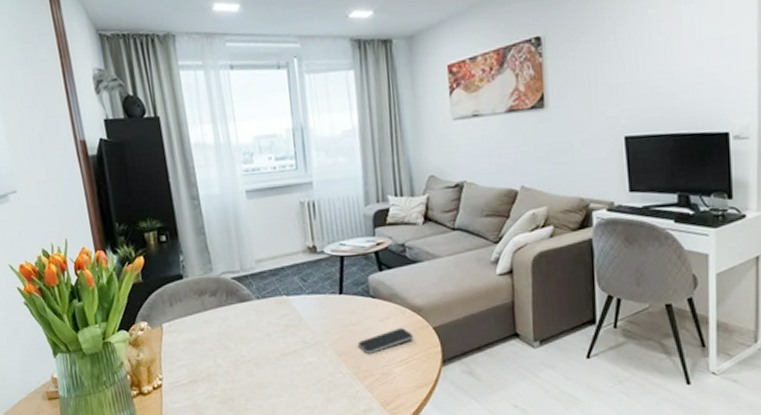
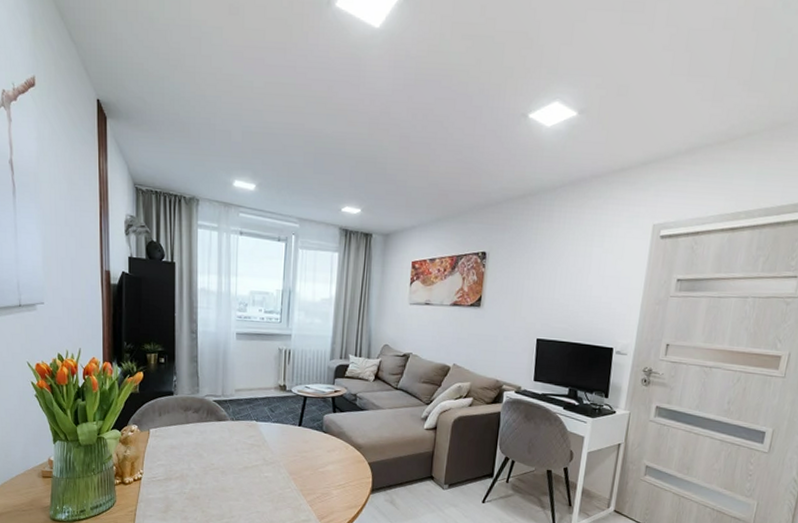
smartphone: present [358,328,414,354] -> none [307,459,352,476]

